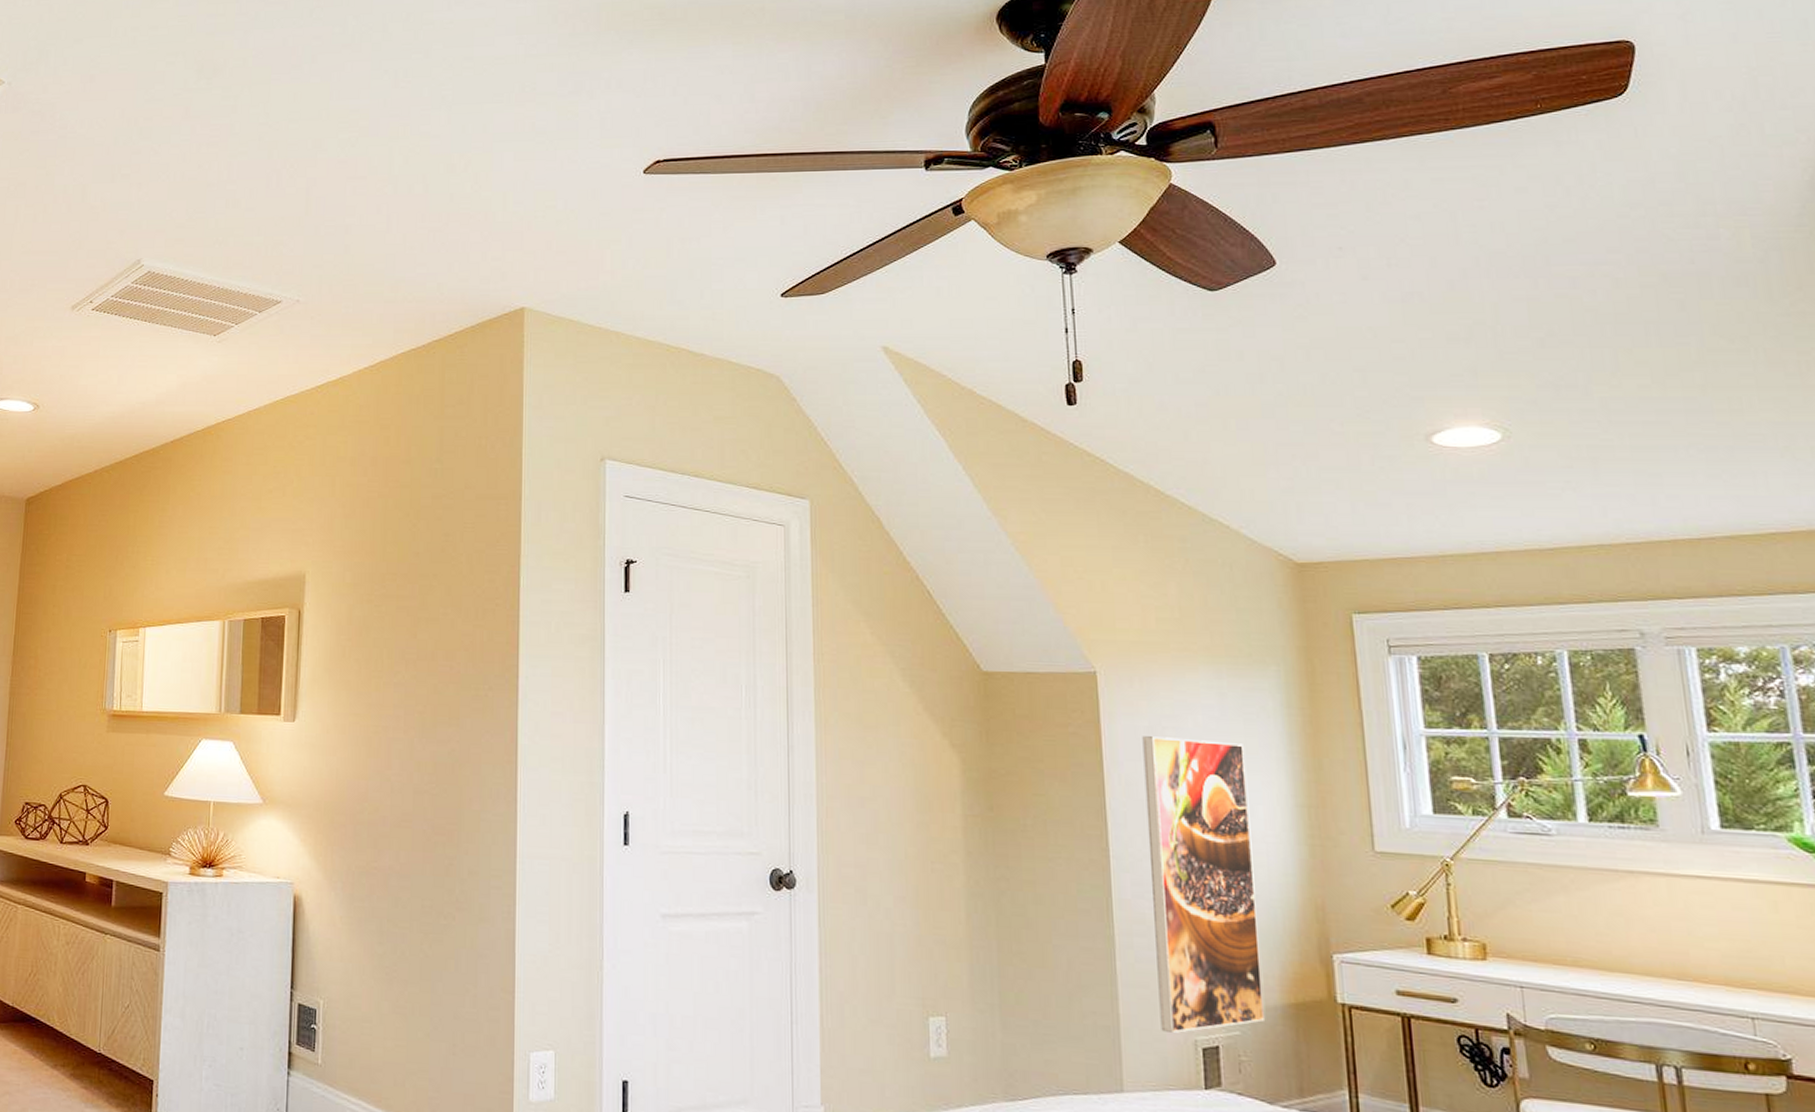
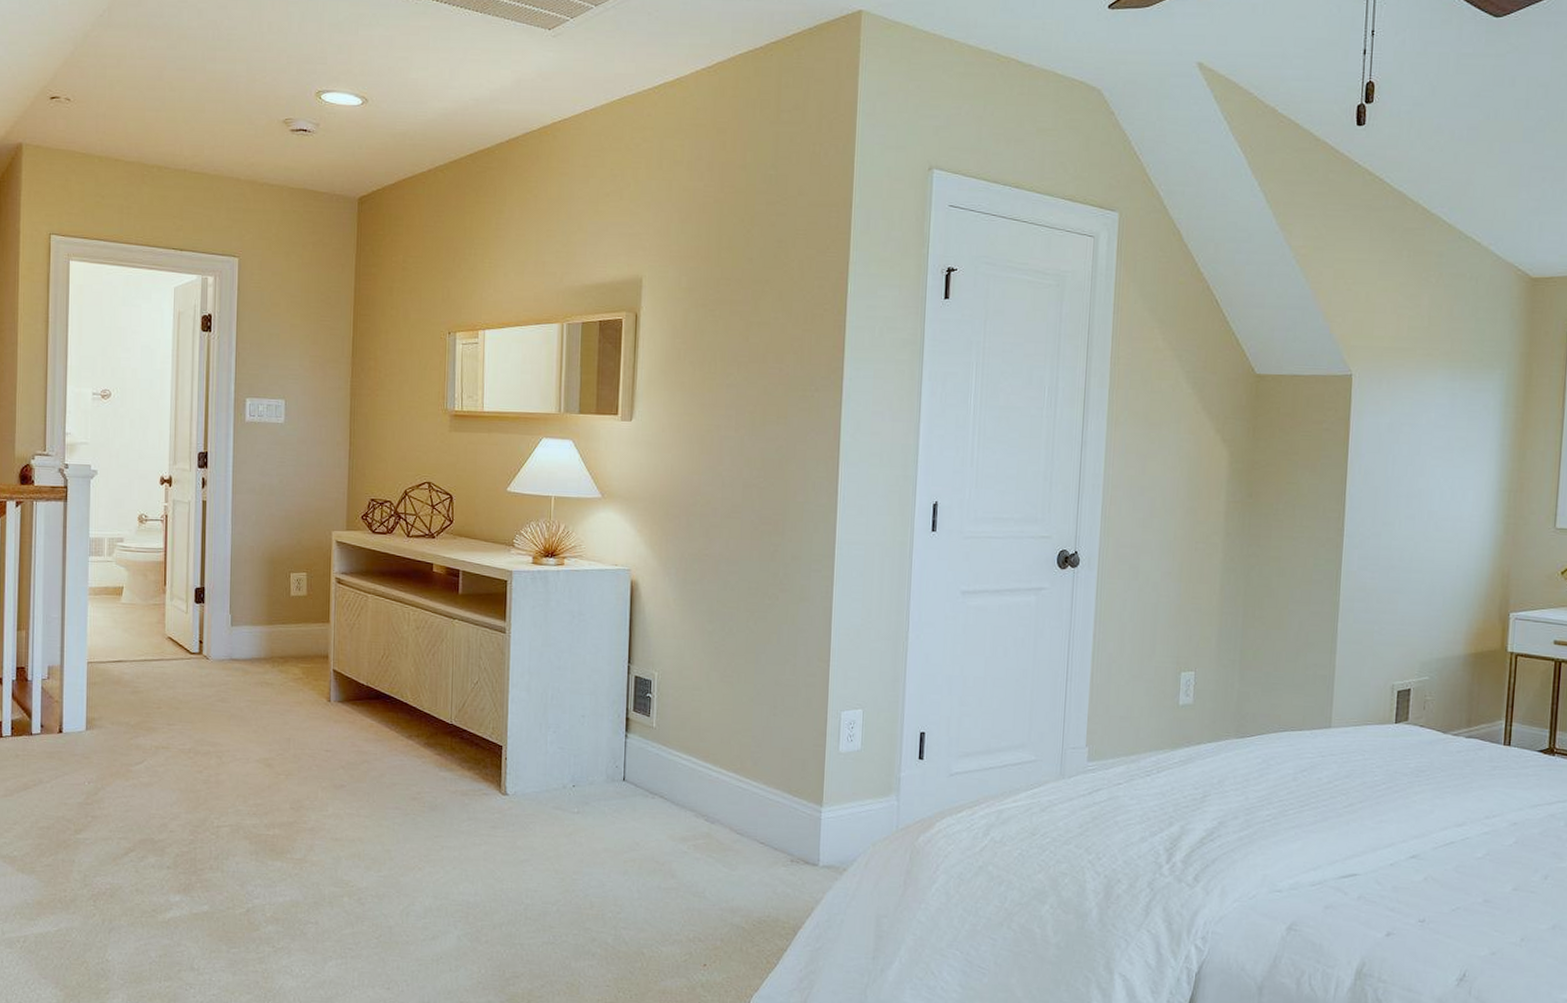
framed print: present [1142,736,1266,1033] -> none [1367,431,1465,679]

